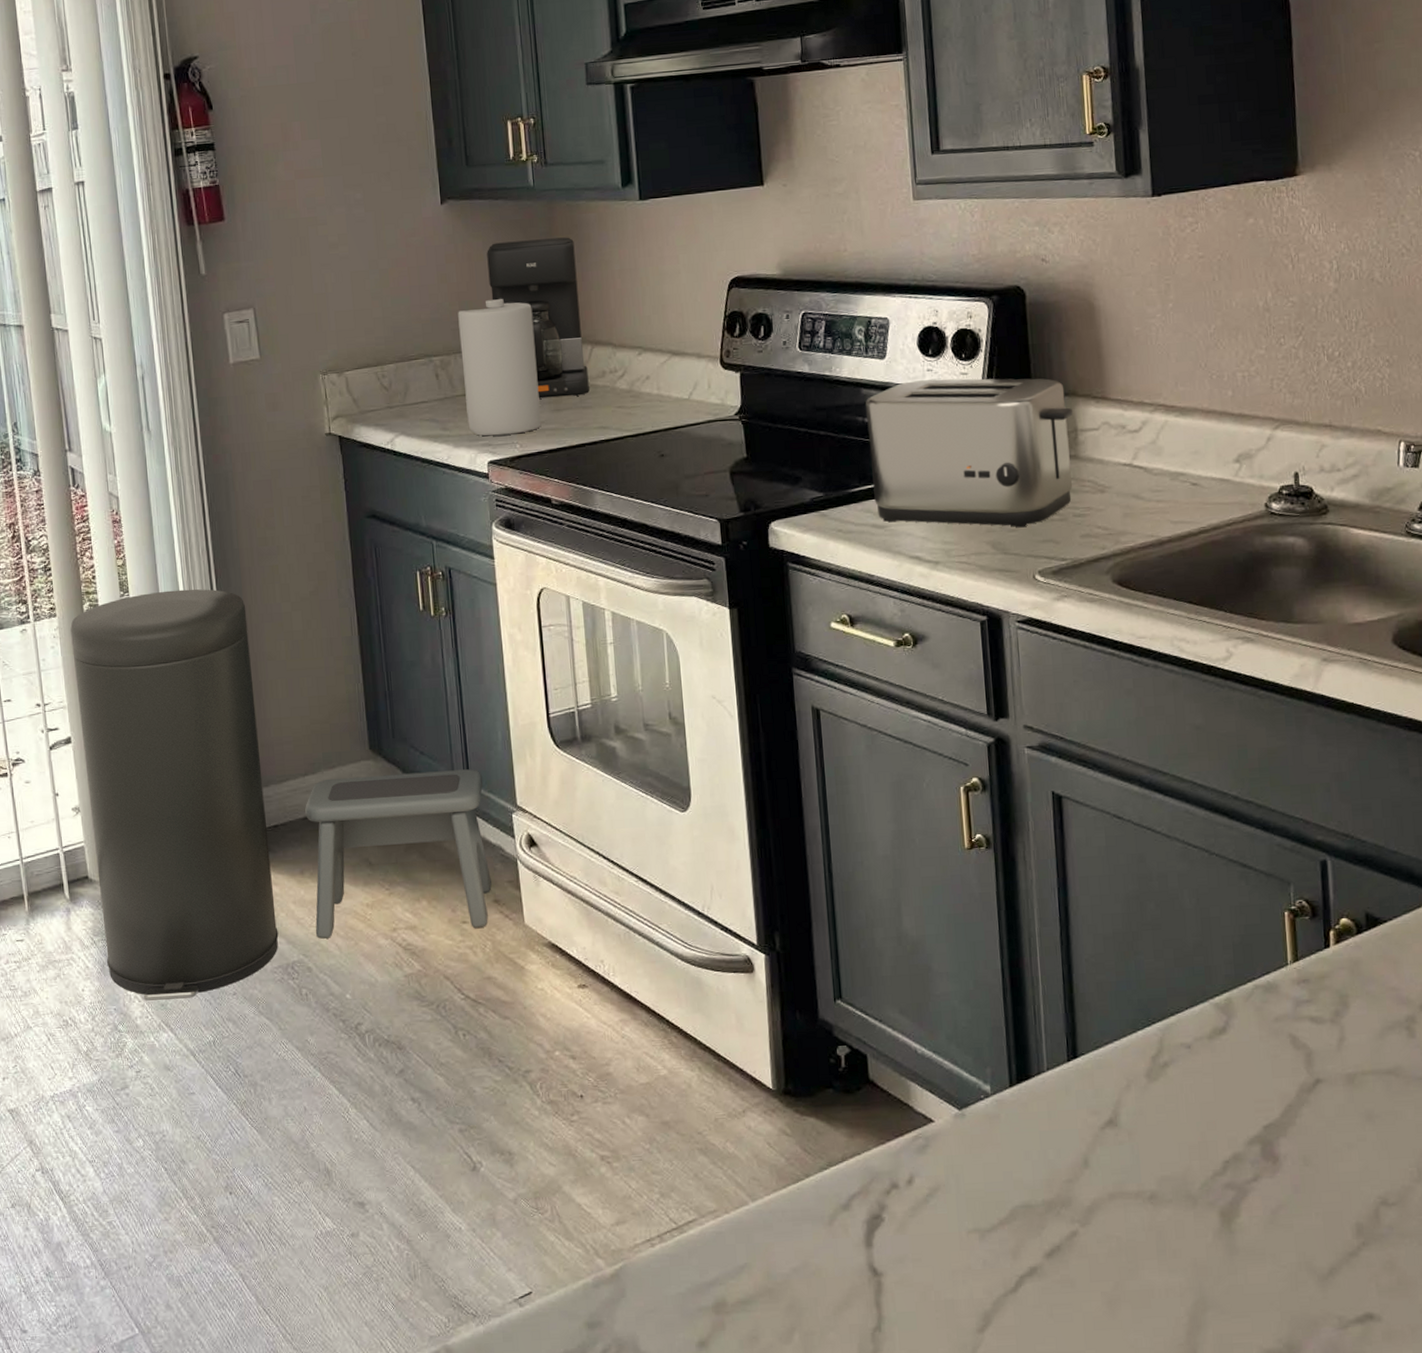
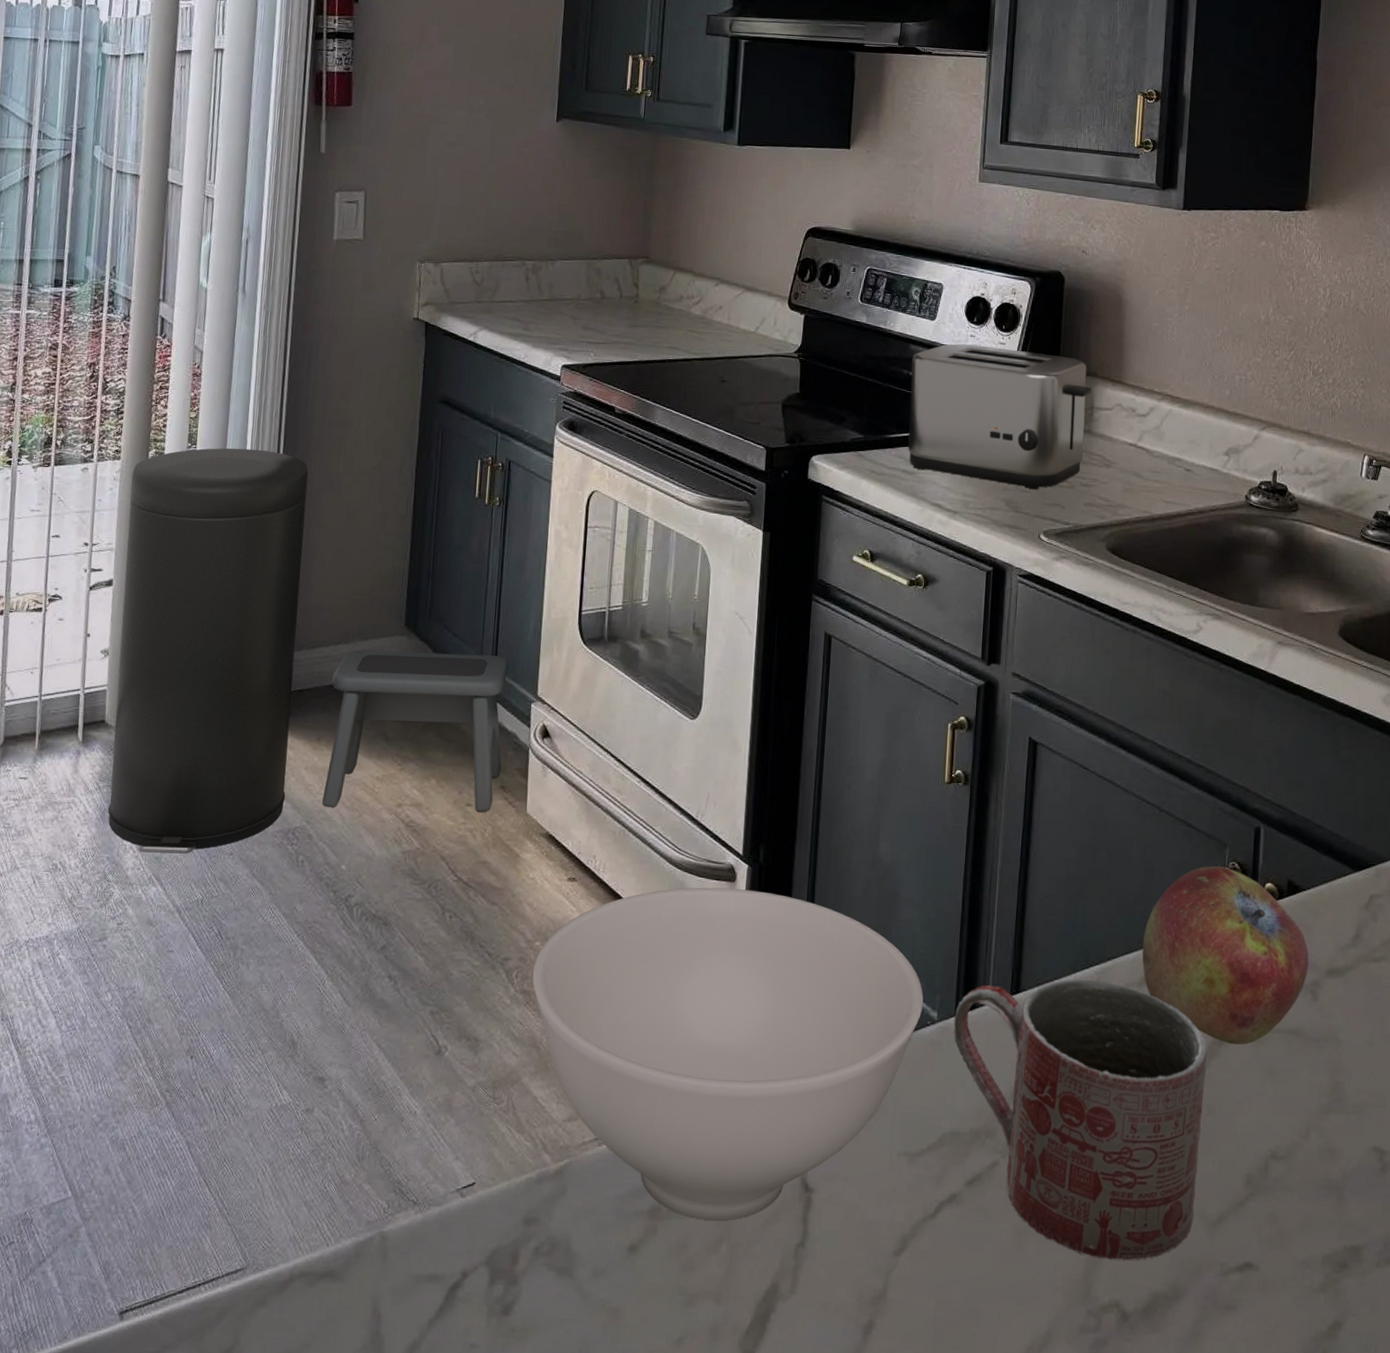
paper towel holder: present [458,298,542,437] -> none [549,215,625,343]
coffee maker: present [487,237,590,399] -> none [589,164,673,315]
bowl: none [556,979,974,1312] -> present [532,887,924,1222]
mug: none [1009,1037,1302,1321] -> present [953,979,1207,1261]
fruit: none [1207,905,1401,1091] -> present [1142,865,1309,1045]

